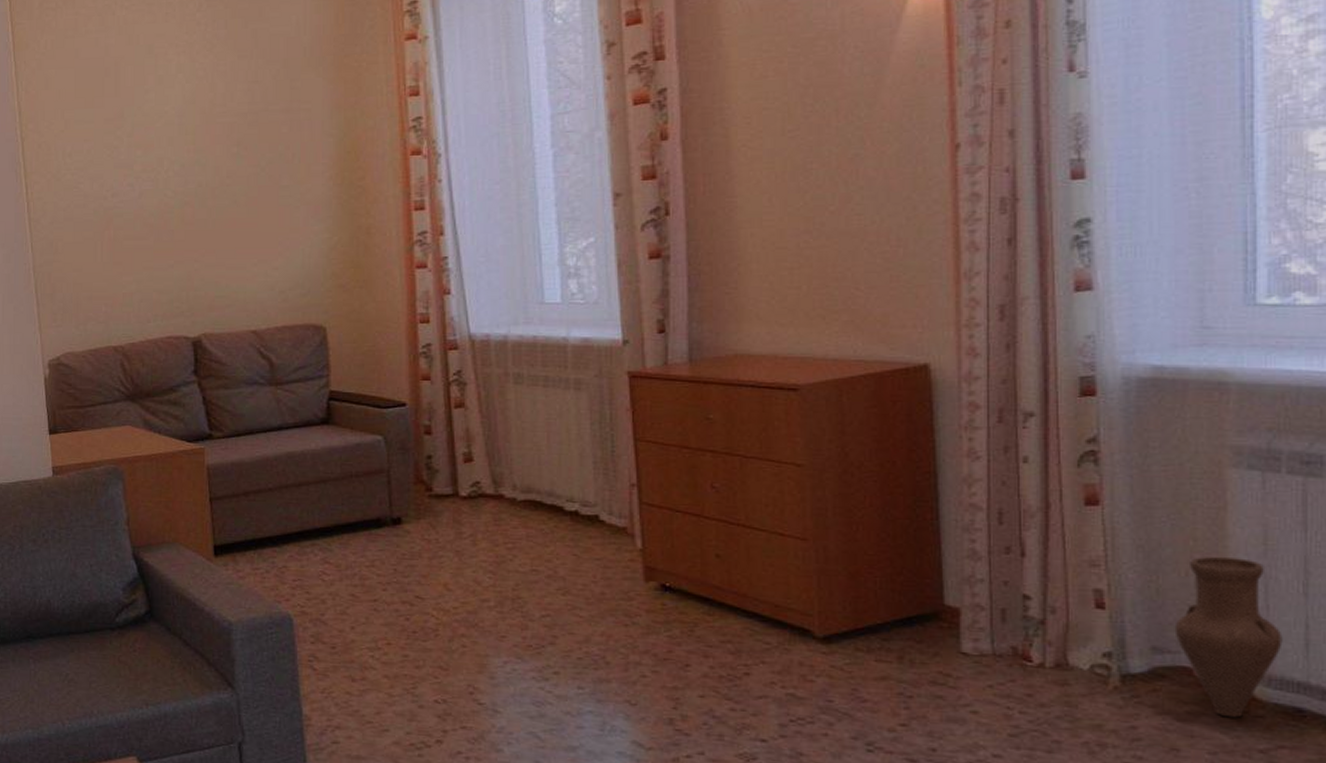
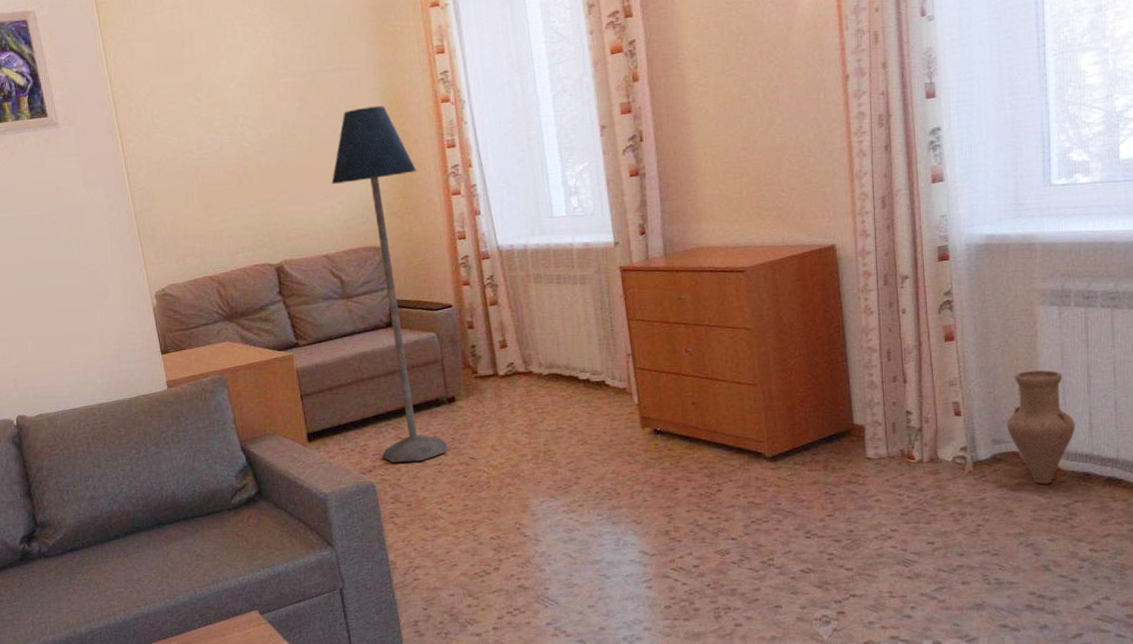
floor lamp: none [268,155,387,594] -> present [331,106,447,463]

